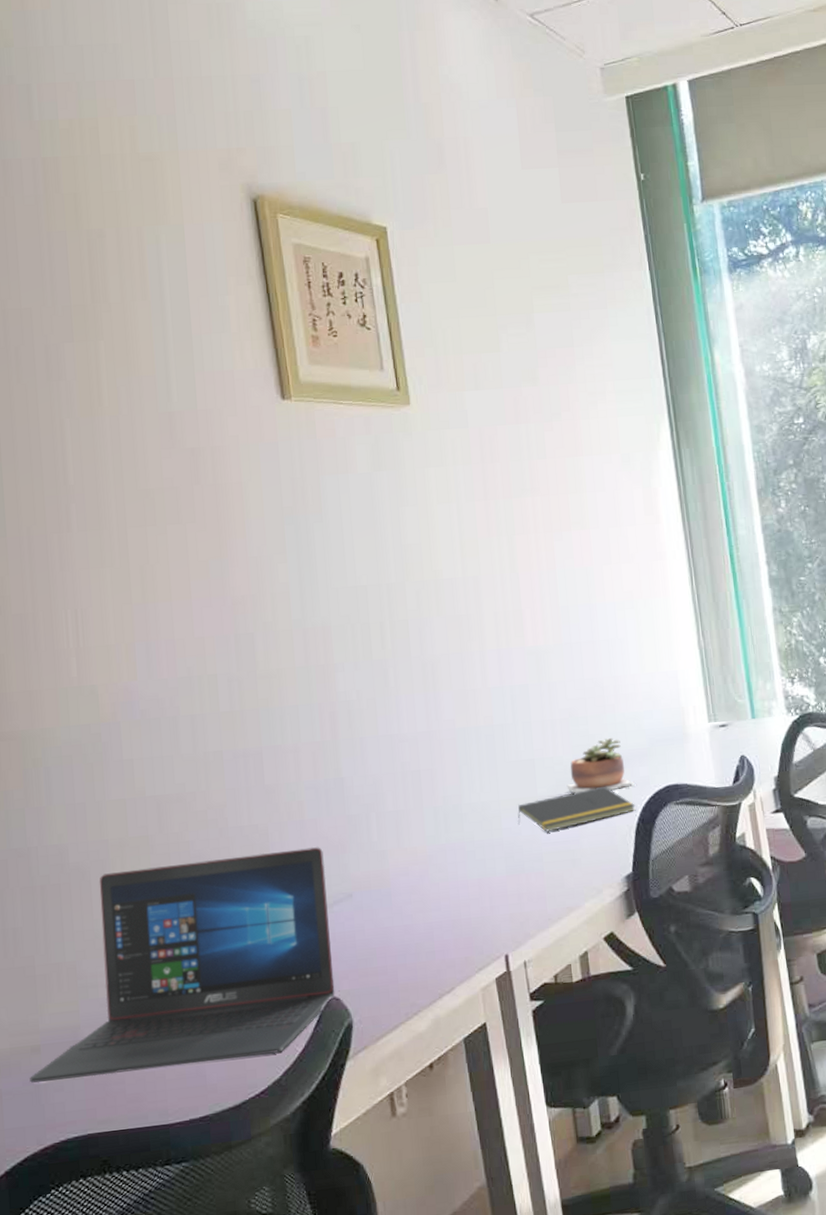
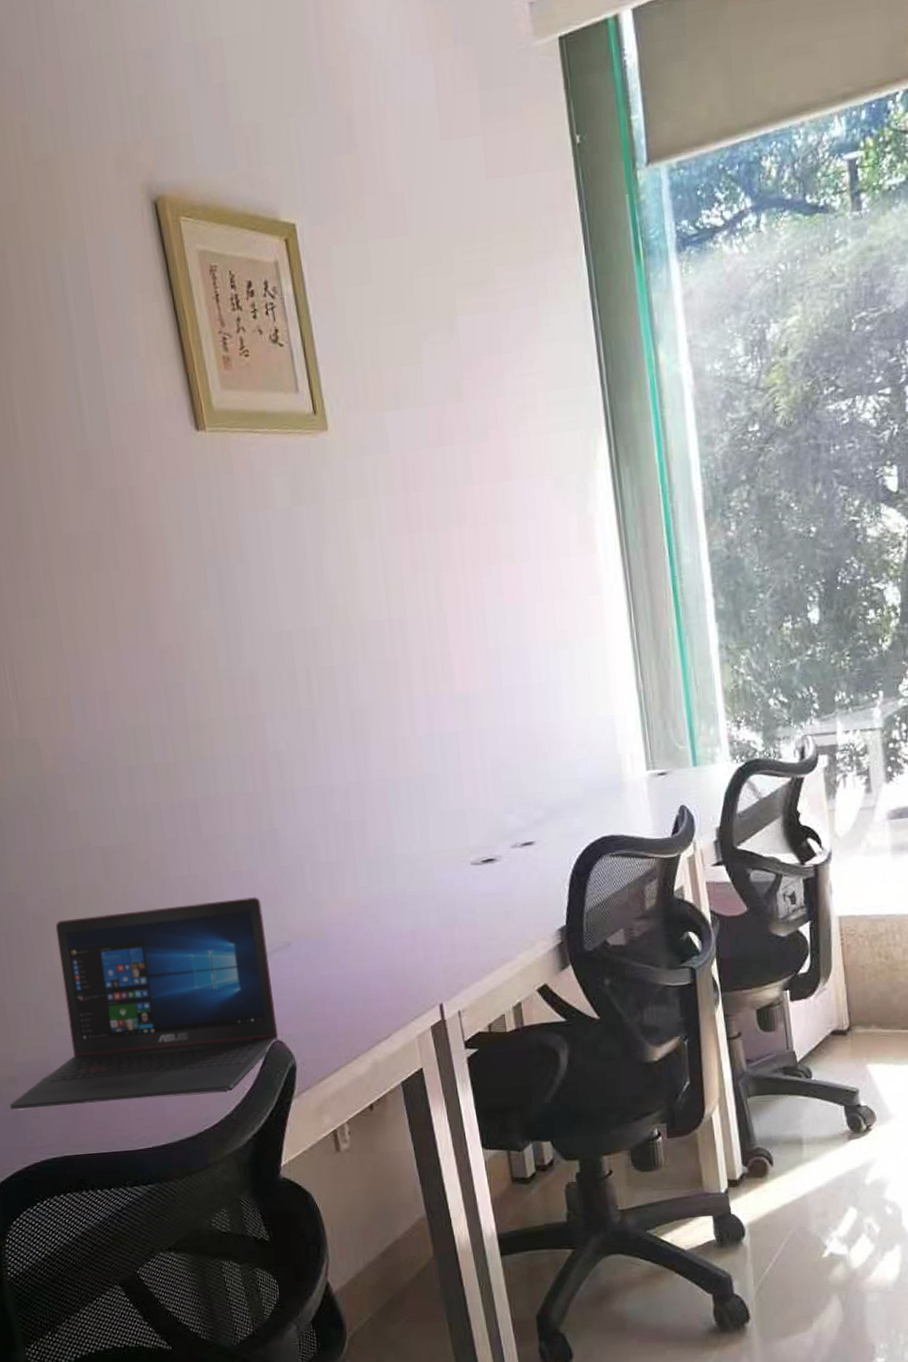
notepad: present [517,786,636,832] -> none [449,837,570,884]
succulent plant: present [566,737,635,794] -> none [498,786,569,845]

